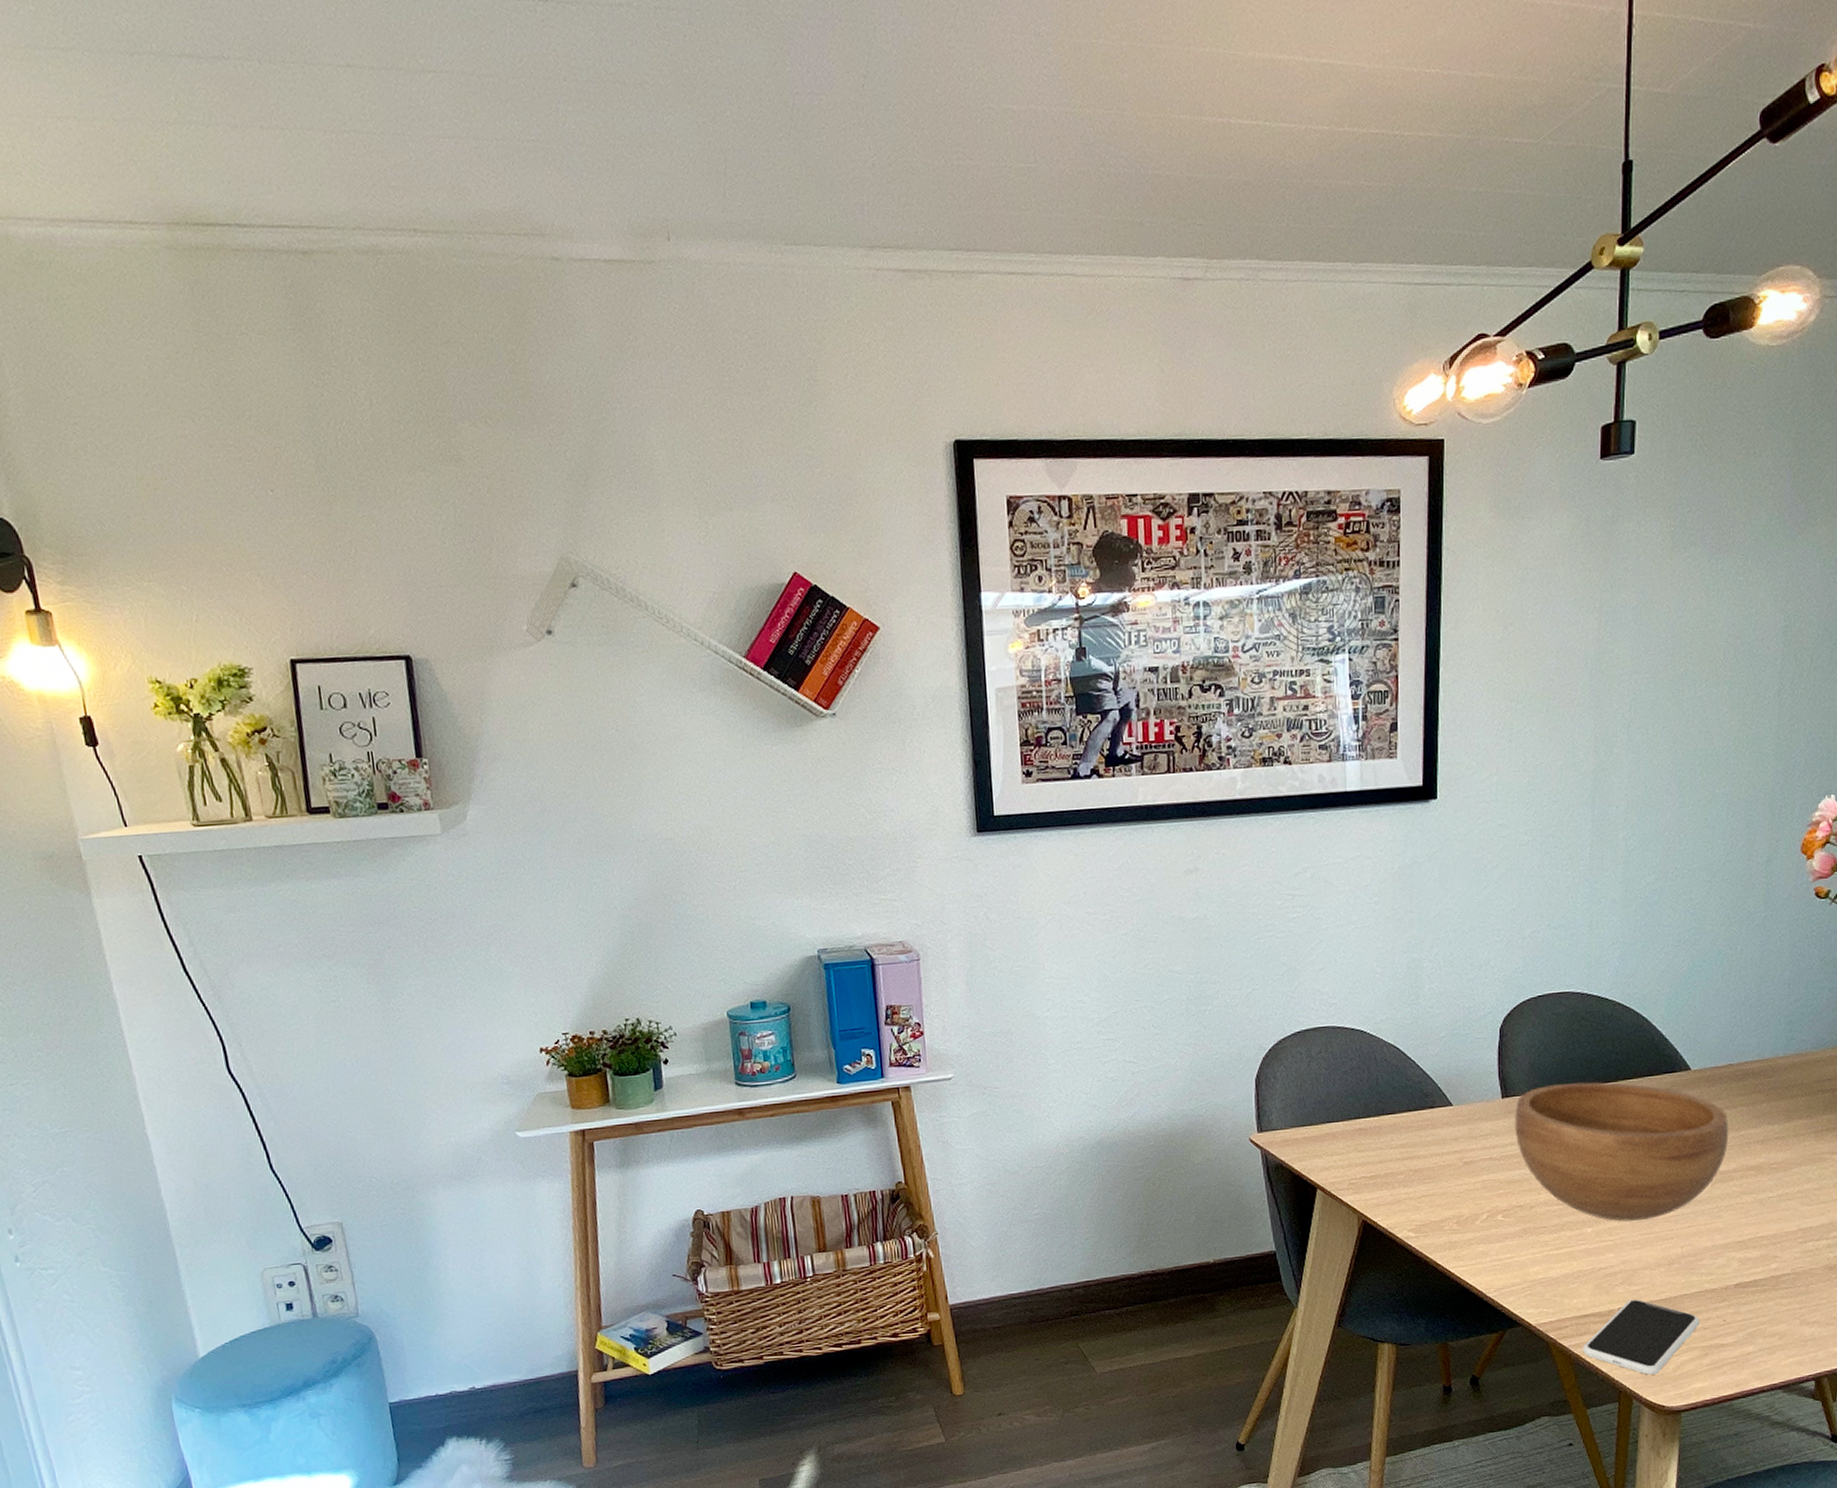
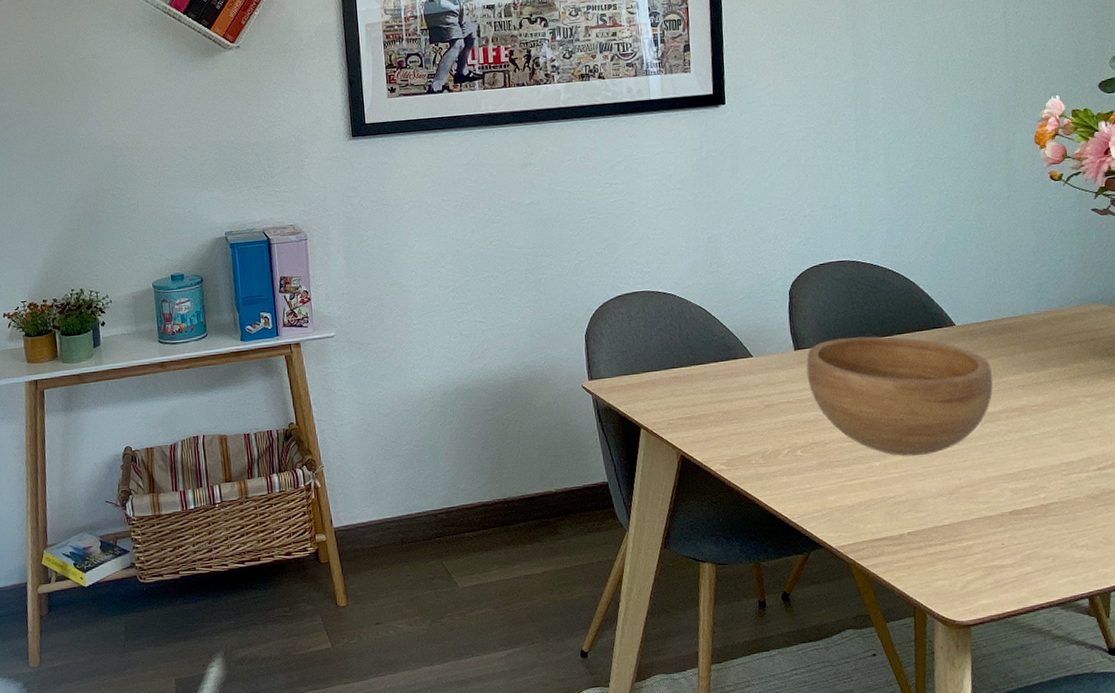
smartphone: present [1583,1299,1700,1375] -> none [879,524,981,593]

